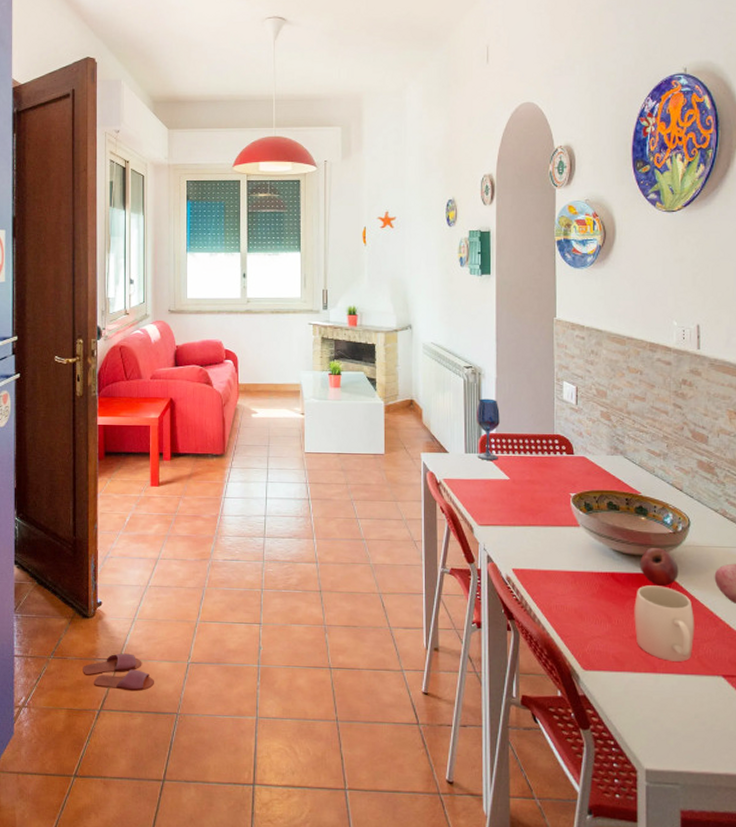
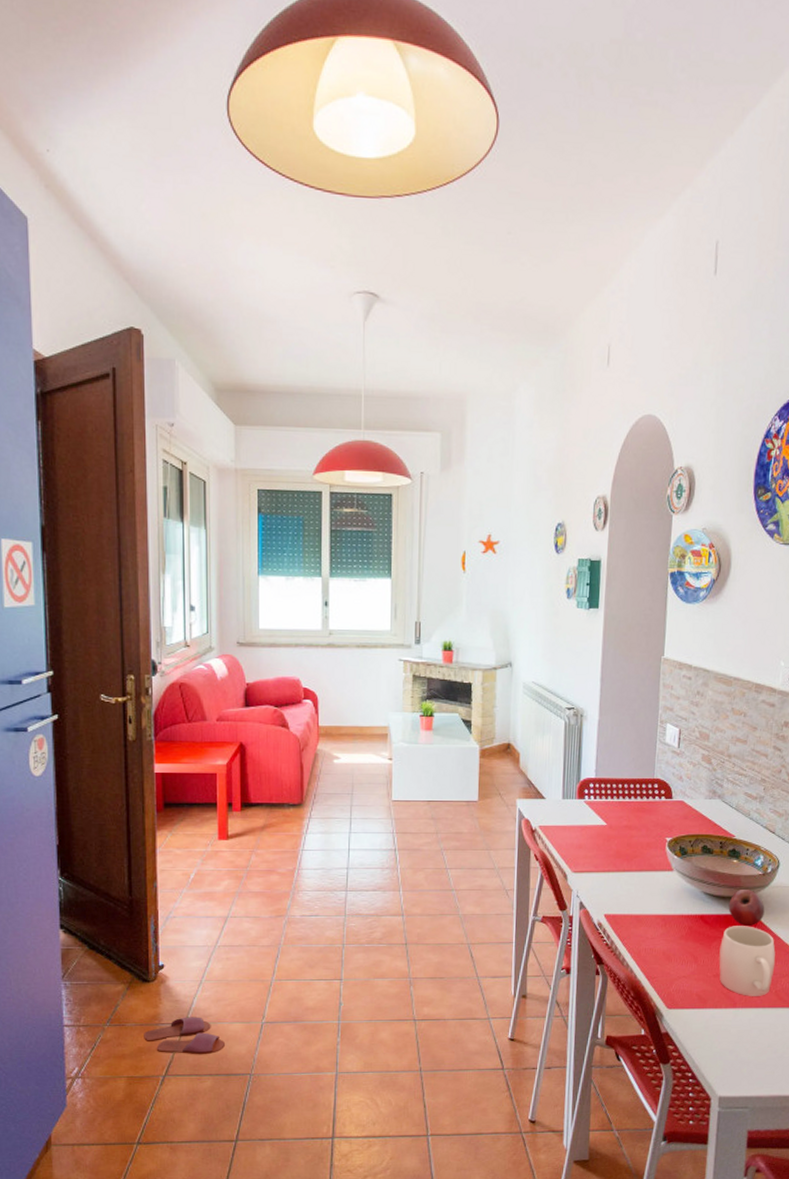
wineglass: present [476,398,500,460] -> none [574,742,601,806]

